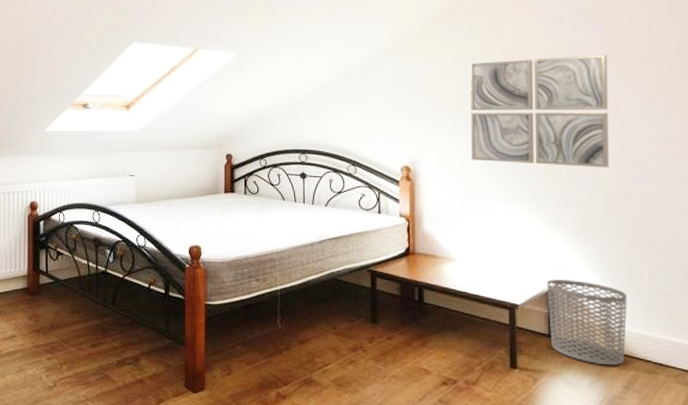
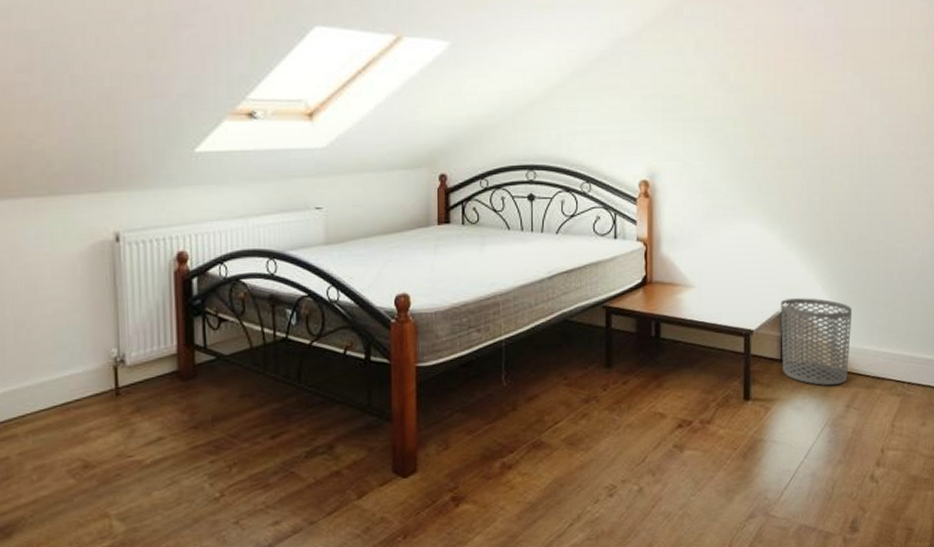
wall art: present [470,54,609,168] -> none [712,46,844,174]

